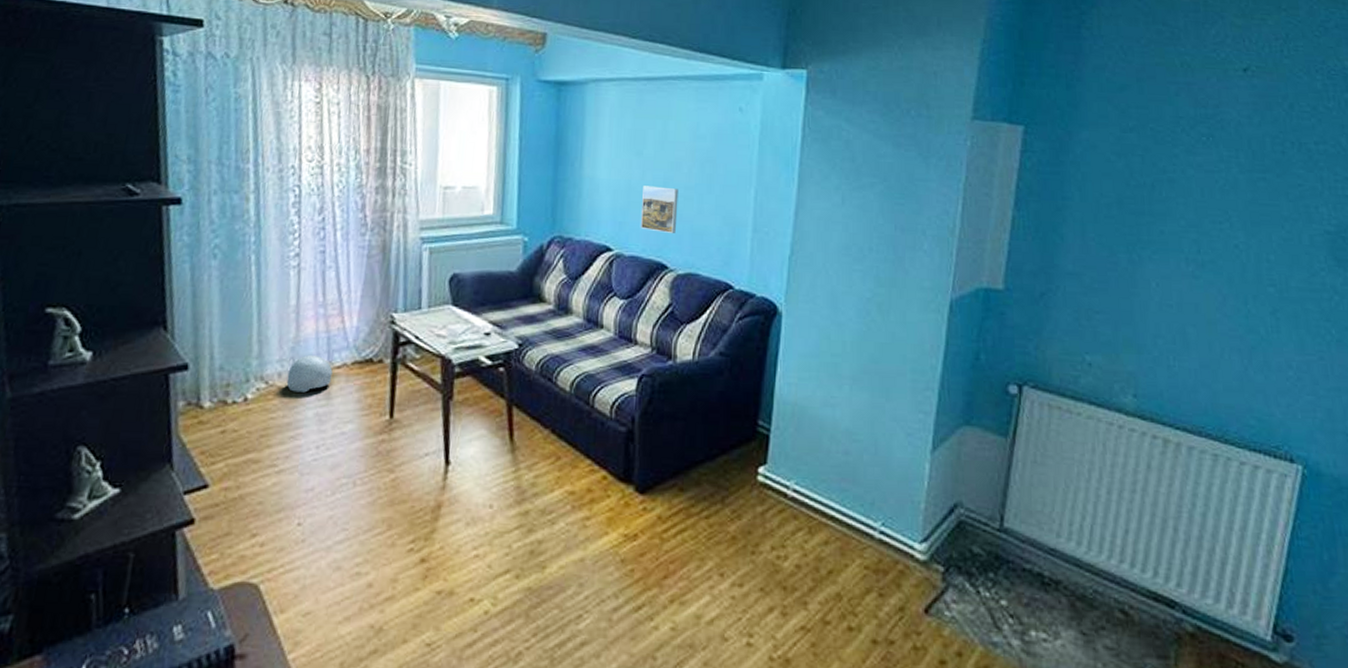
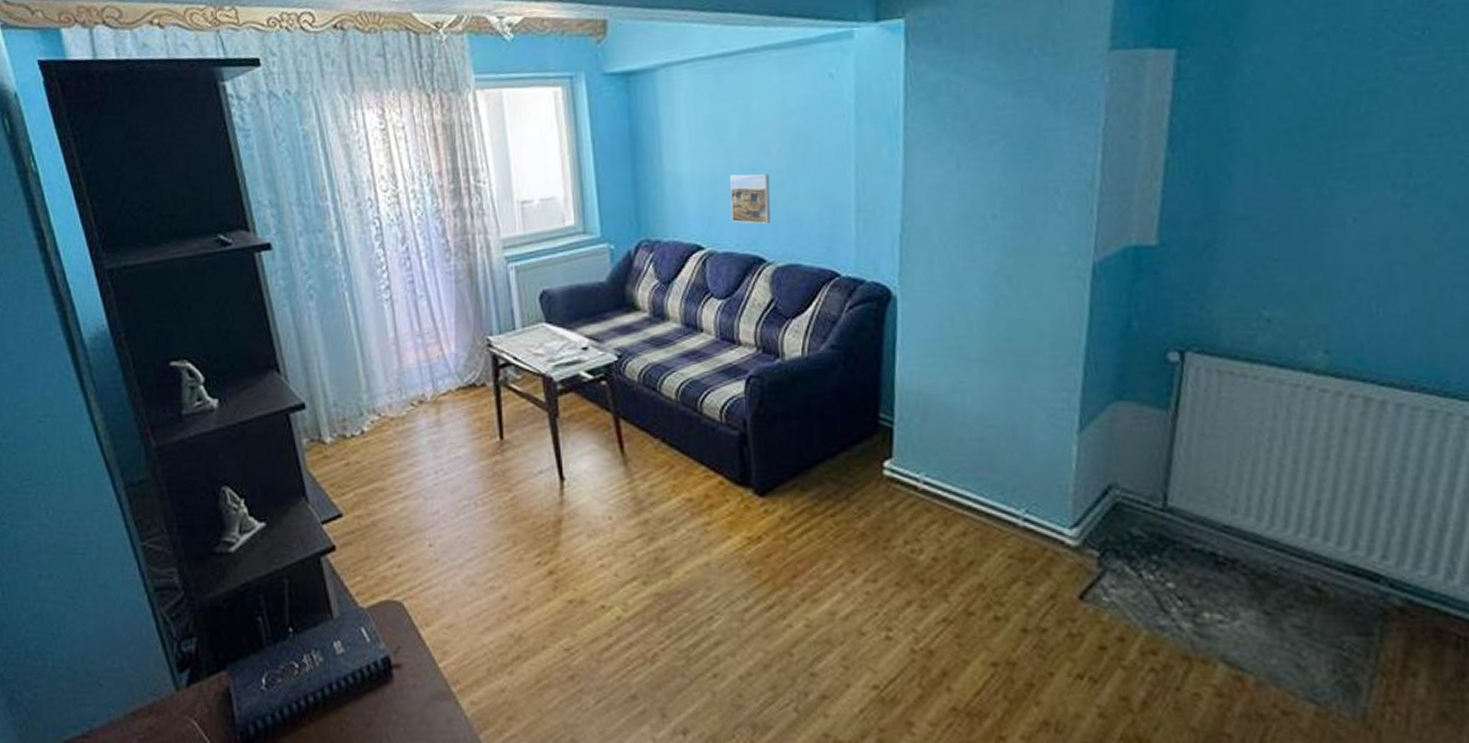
ball: present [286,354,333,393] -> none [397,384,439,422]

